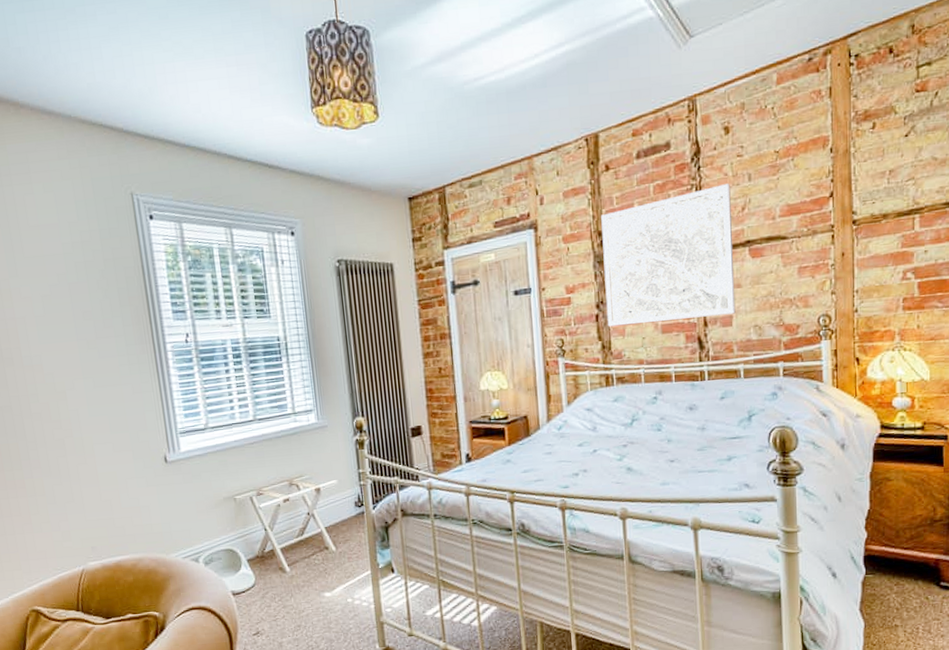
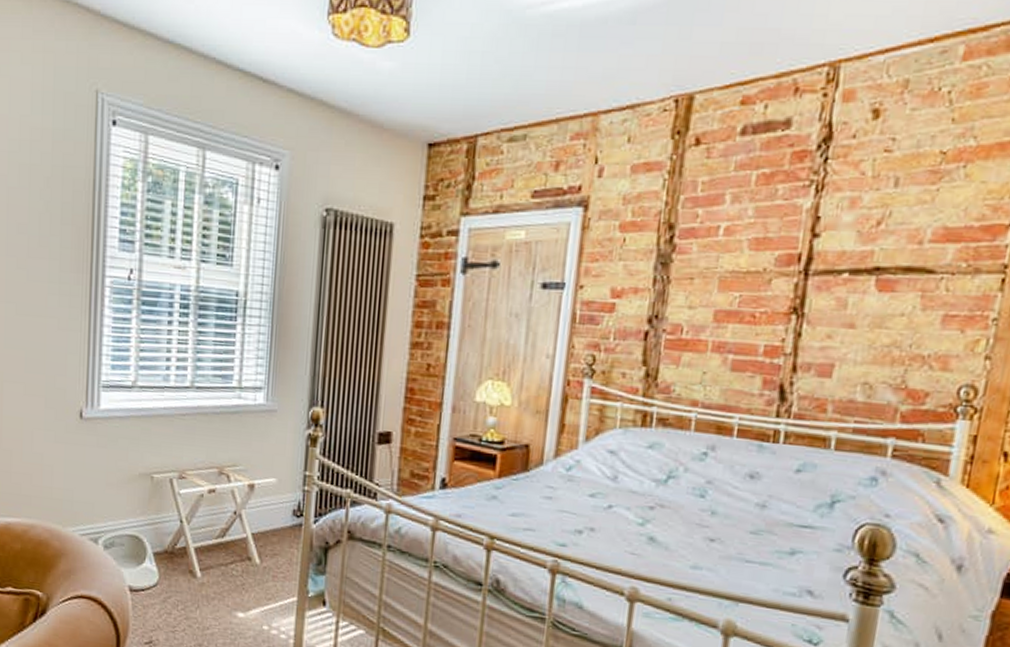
wall art: present [601,184,736,327] -> none [658,186,866,362]

